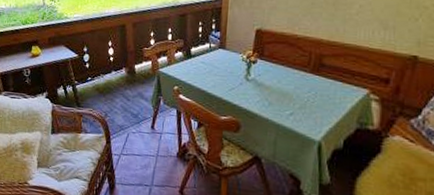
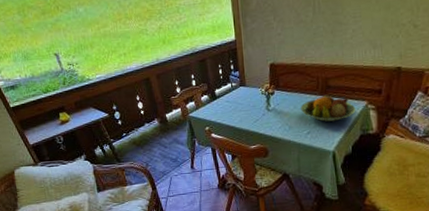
fruit bowl: none [285,73,354,106] -> present [301,94,356,122]

